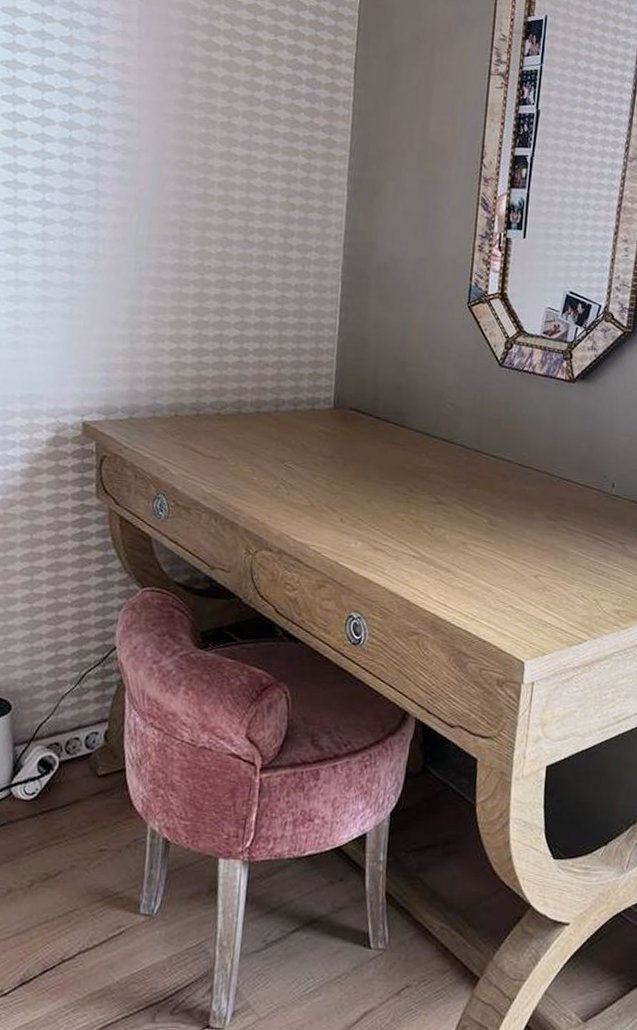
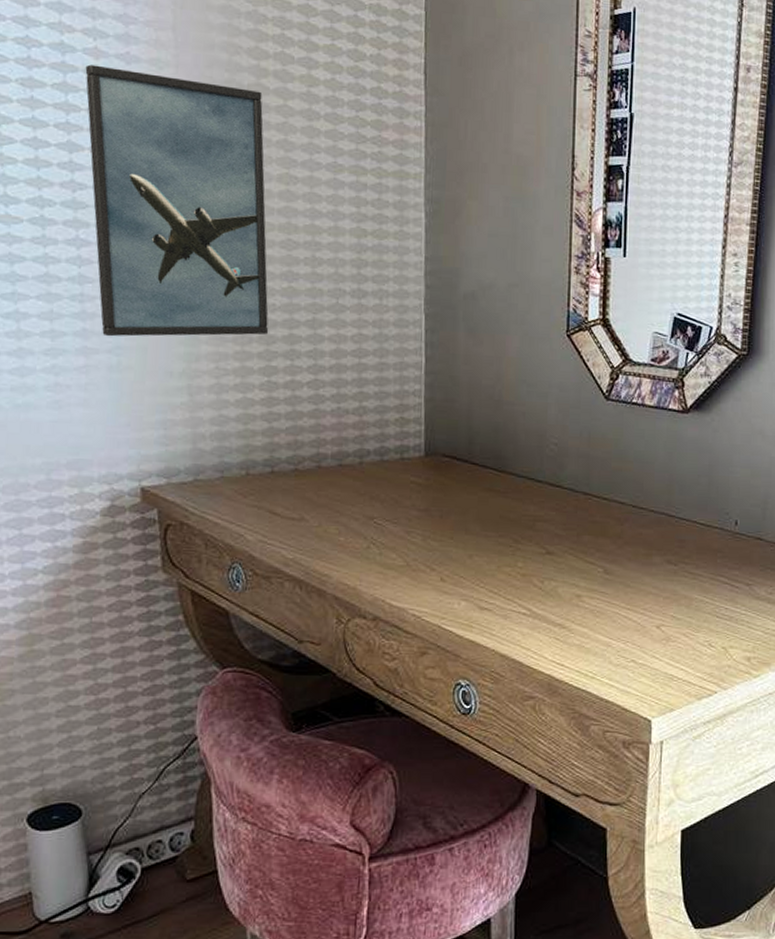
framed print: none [59,50,212,293] -> present [85,64,269,337]

